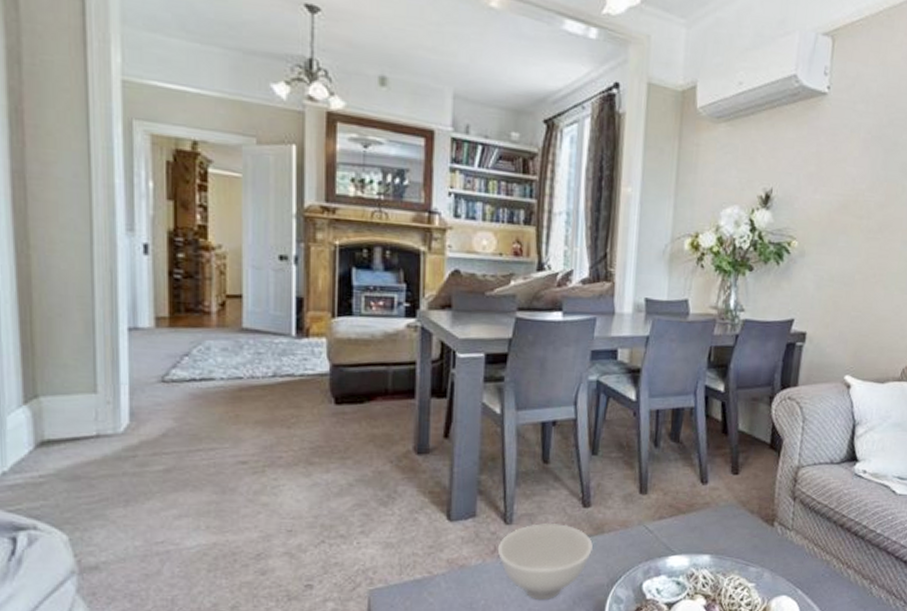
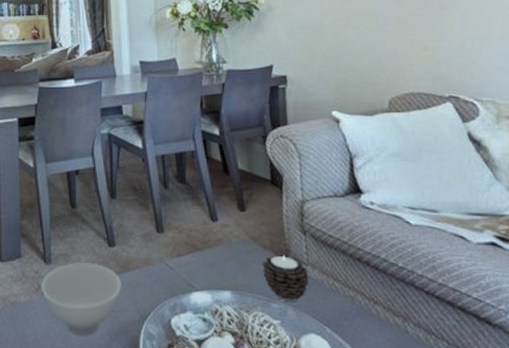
candle: none [745,520,791,566] -> present [262,255,310,303]

